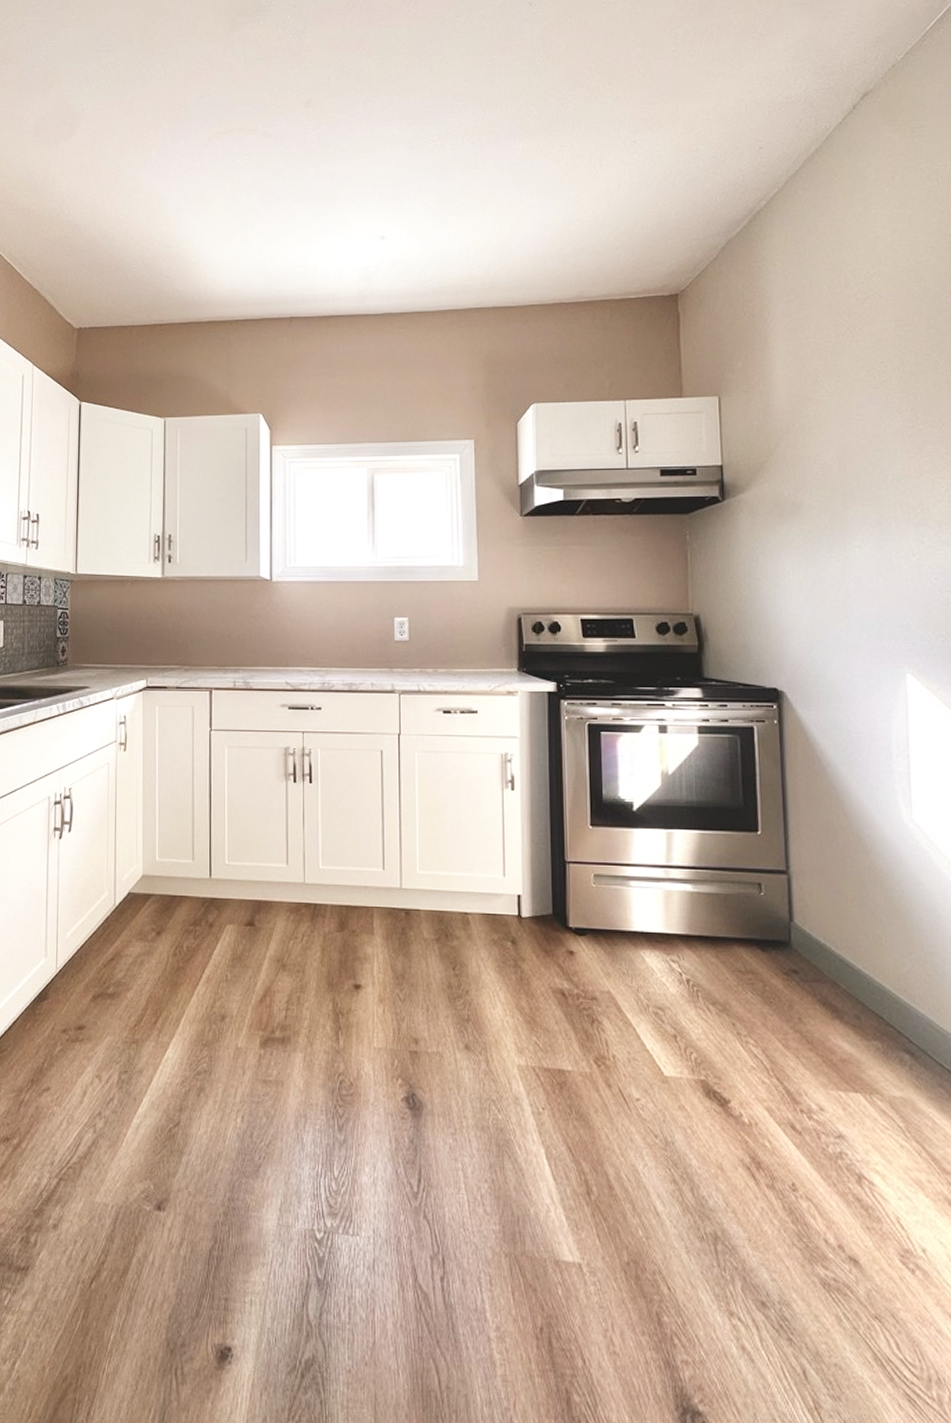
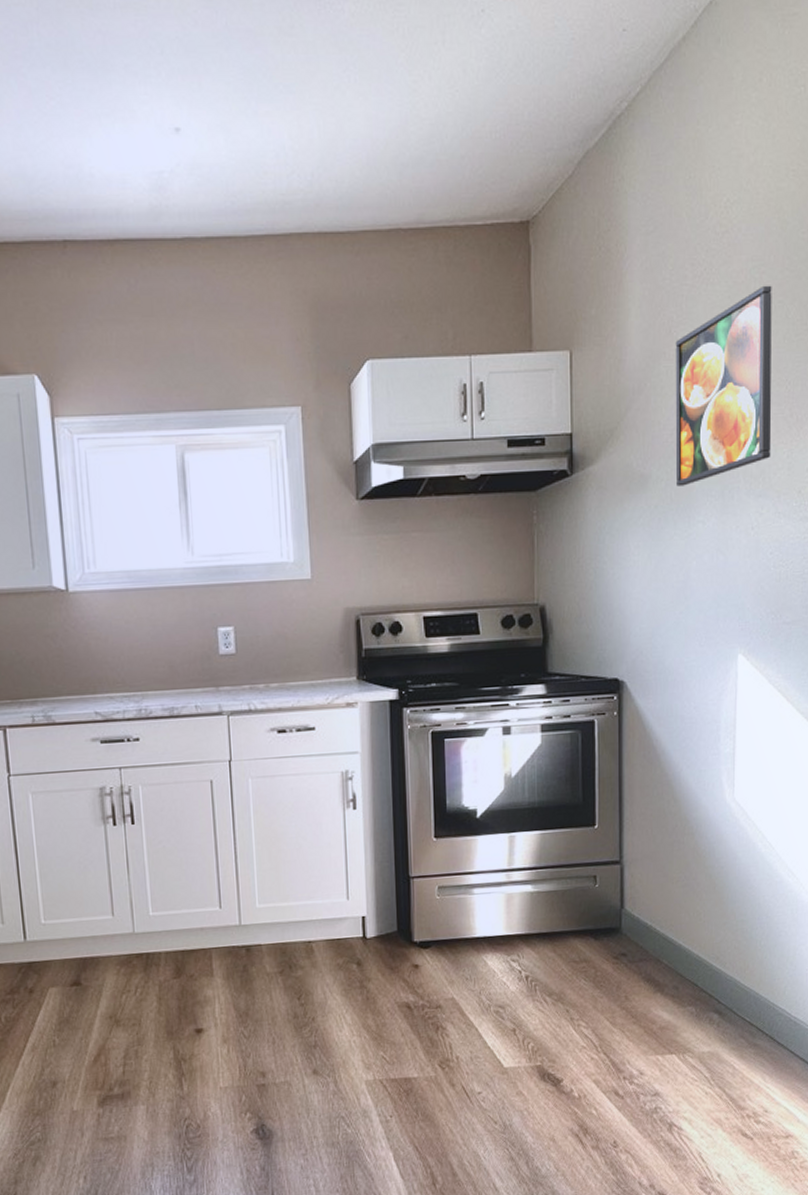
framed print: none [822,341,929,514] -> present [675,285,772,487]

